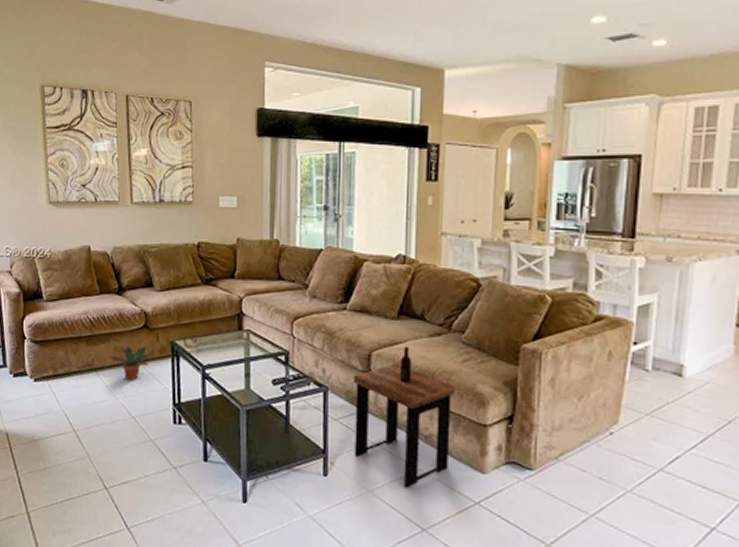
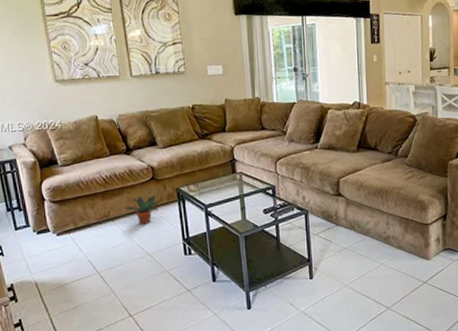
side table: present [353,345,455,488] -> none [327,171,403,279]

